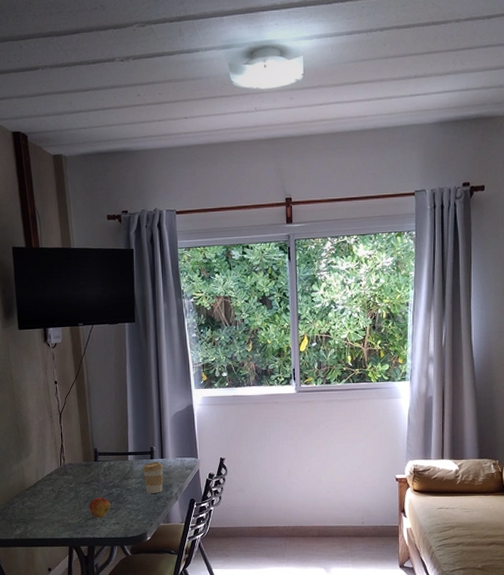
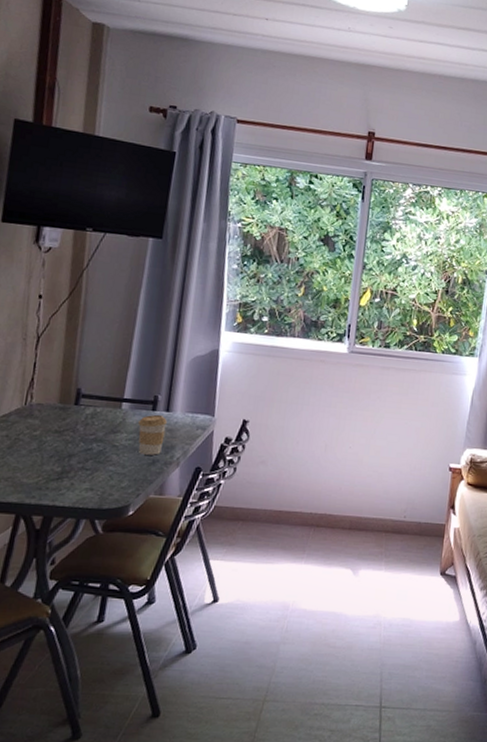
fruit: present [89,497,111,518] -> none [54,452,87,481]

